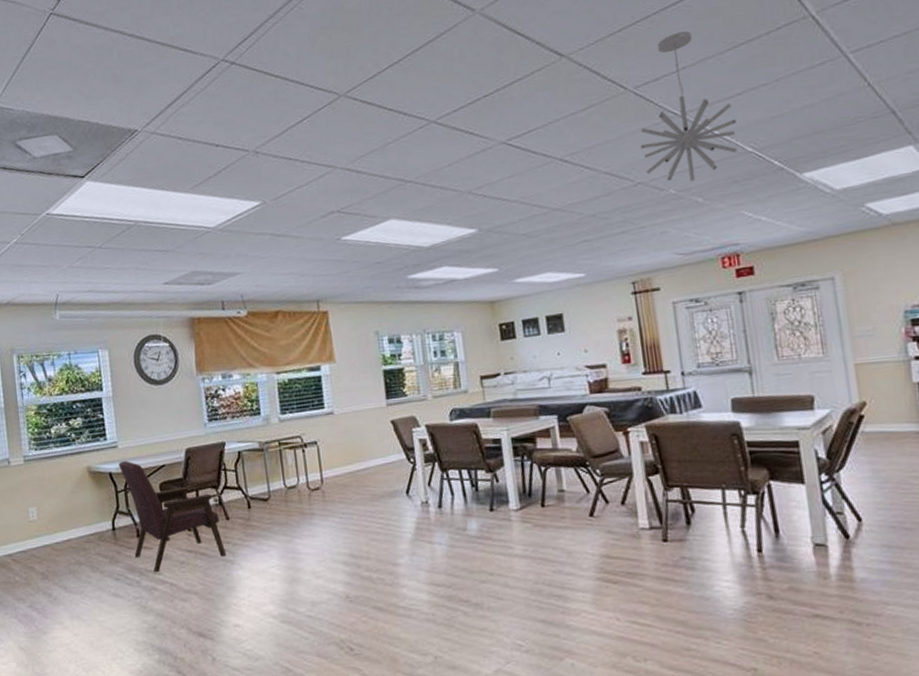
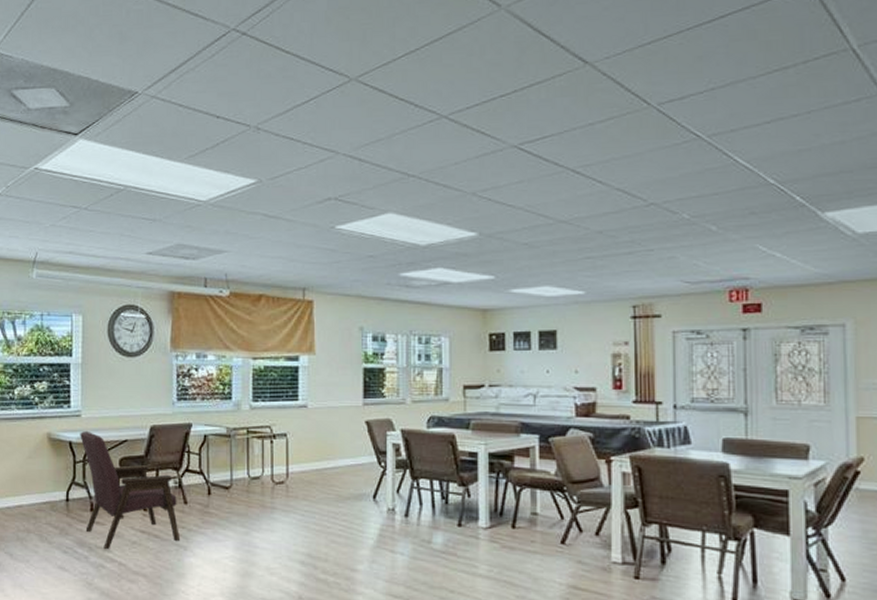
pendant light: present [640,31,737,182] -> none [658,51,761,208]

